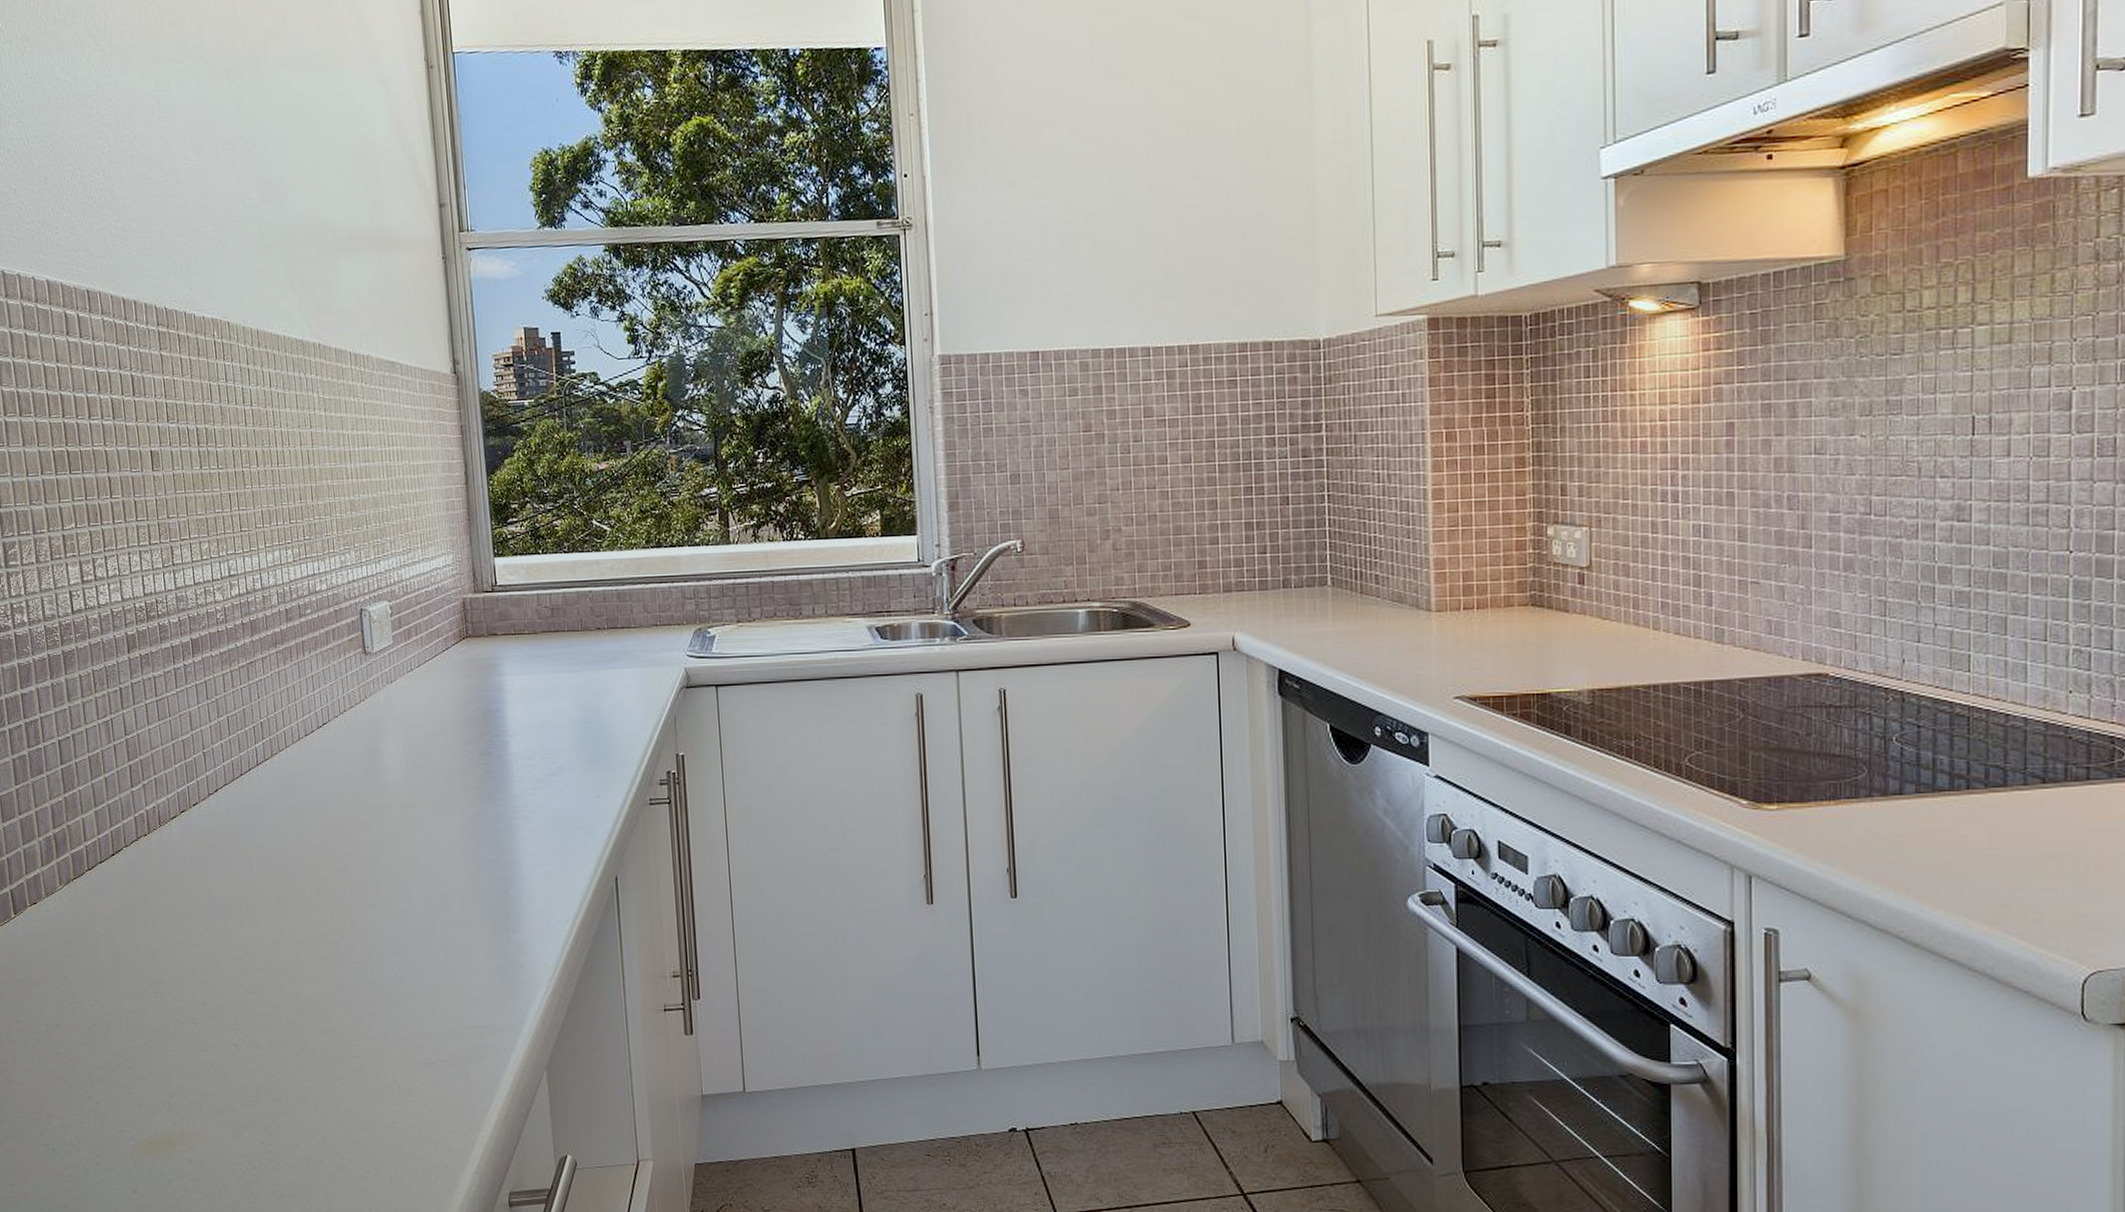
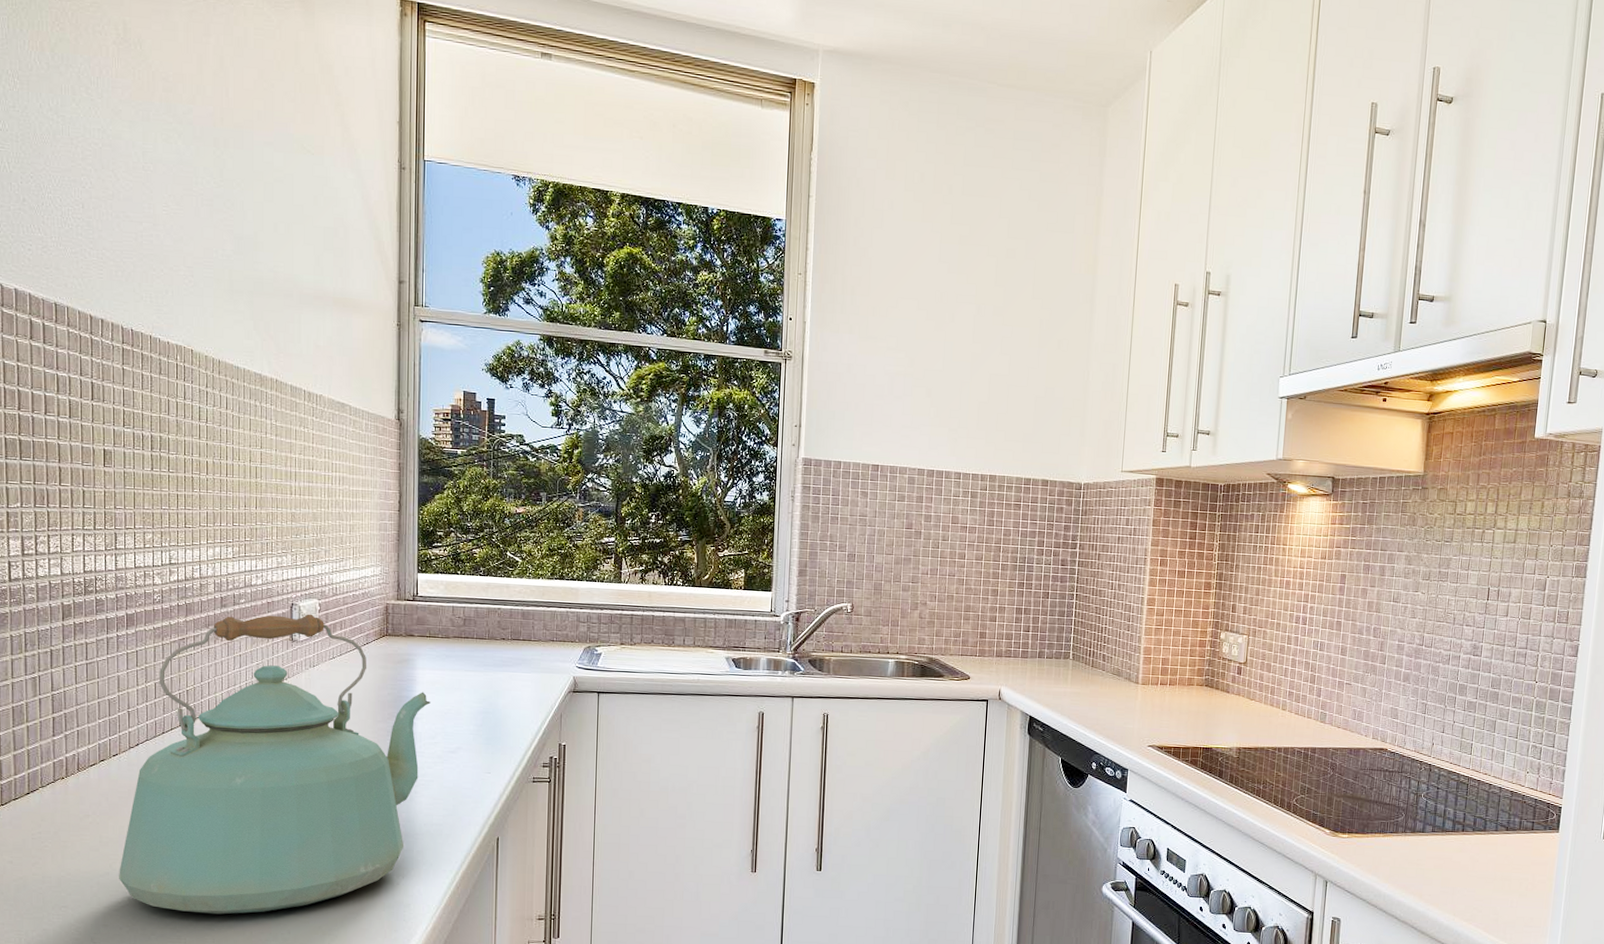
kettle: none [211,619,524,985] -> present [119,614,430,915]

